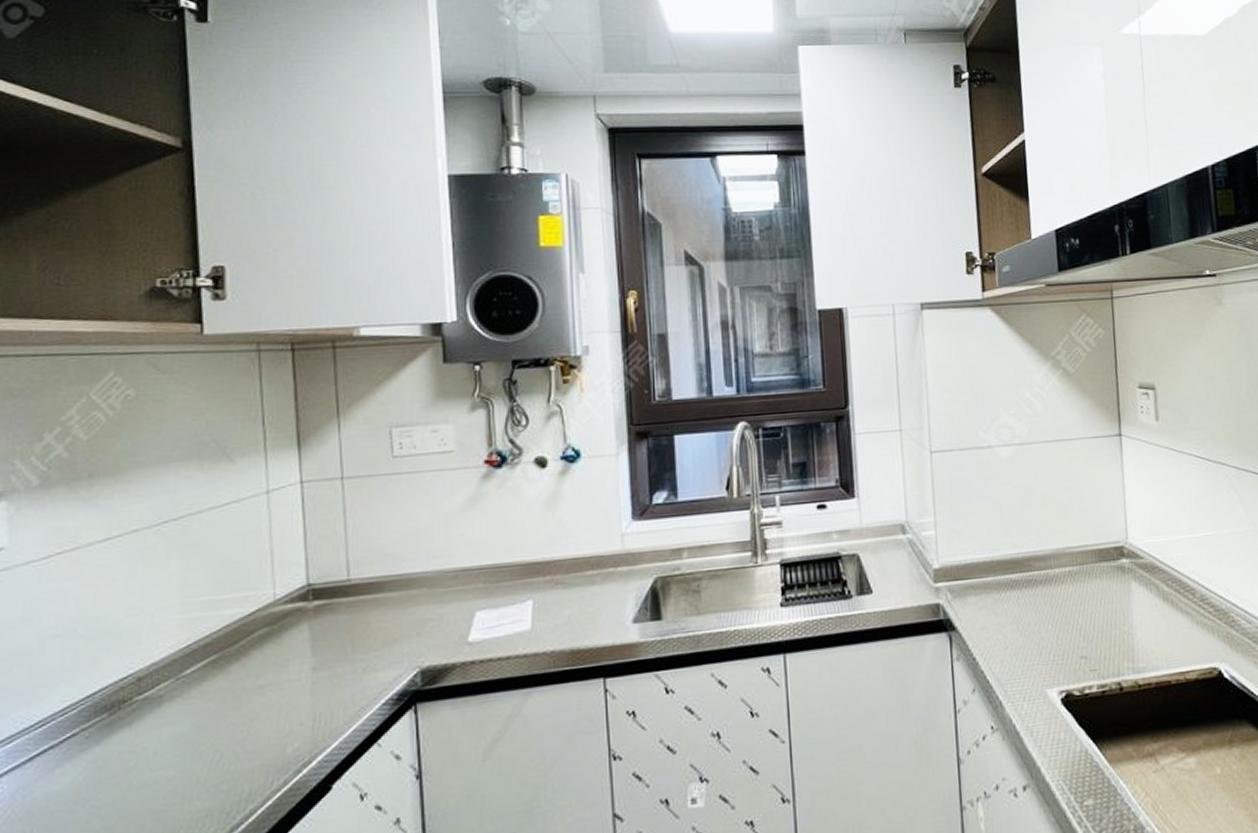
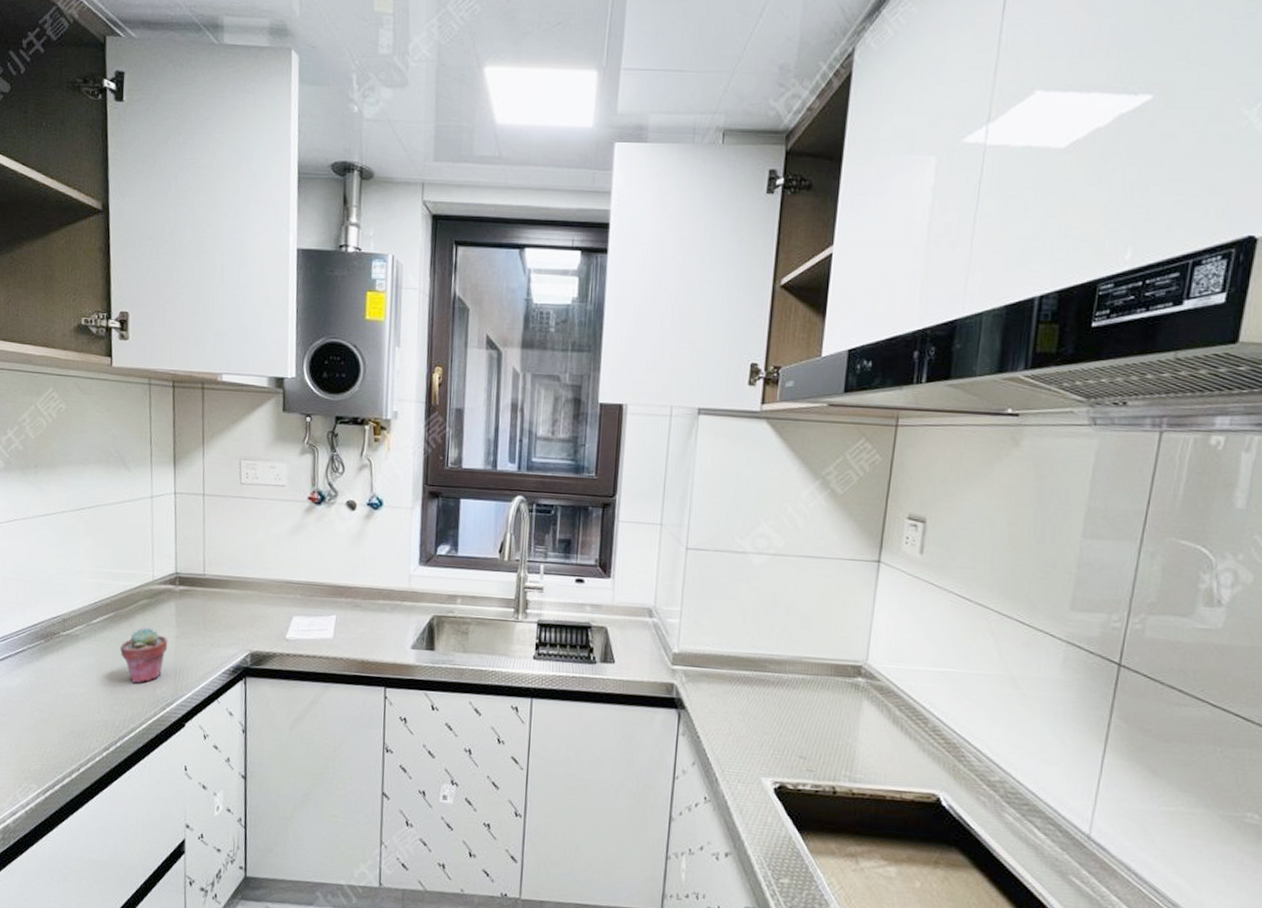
potted succulent: none [228,664,301,747] -> present [120,627,168,684]

